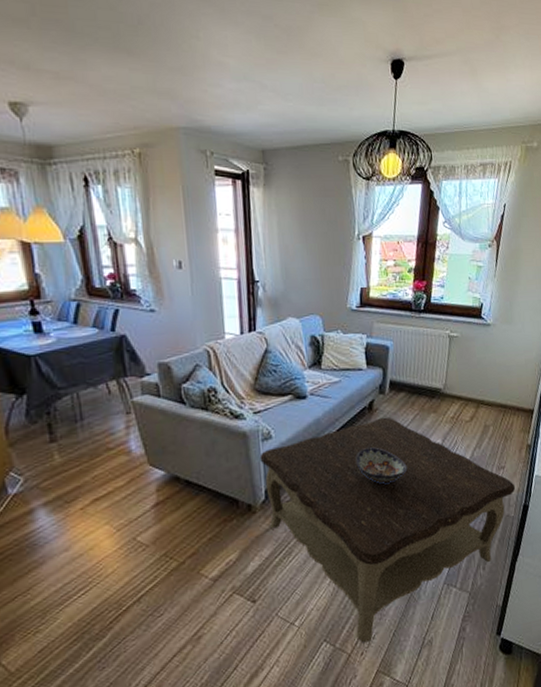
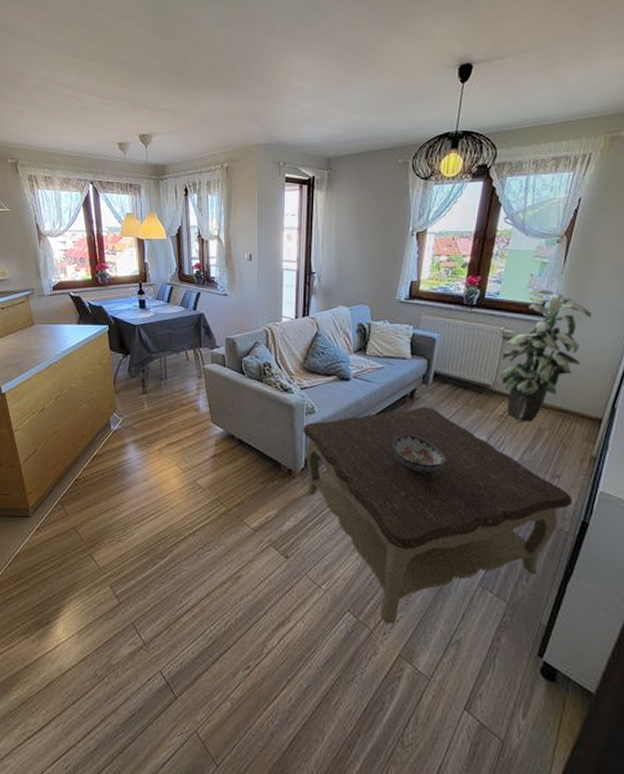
indoor plant: none [446,292,520,421] -> present [499,290,592,422]

